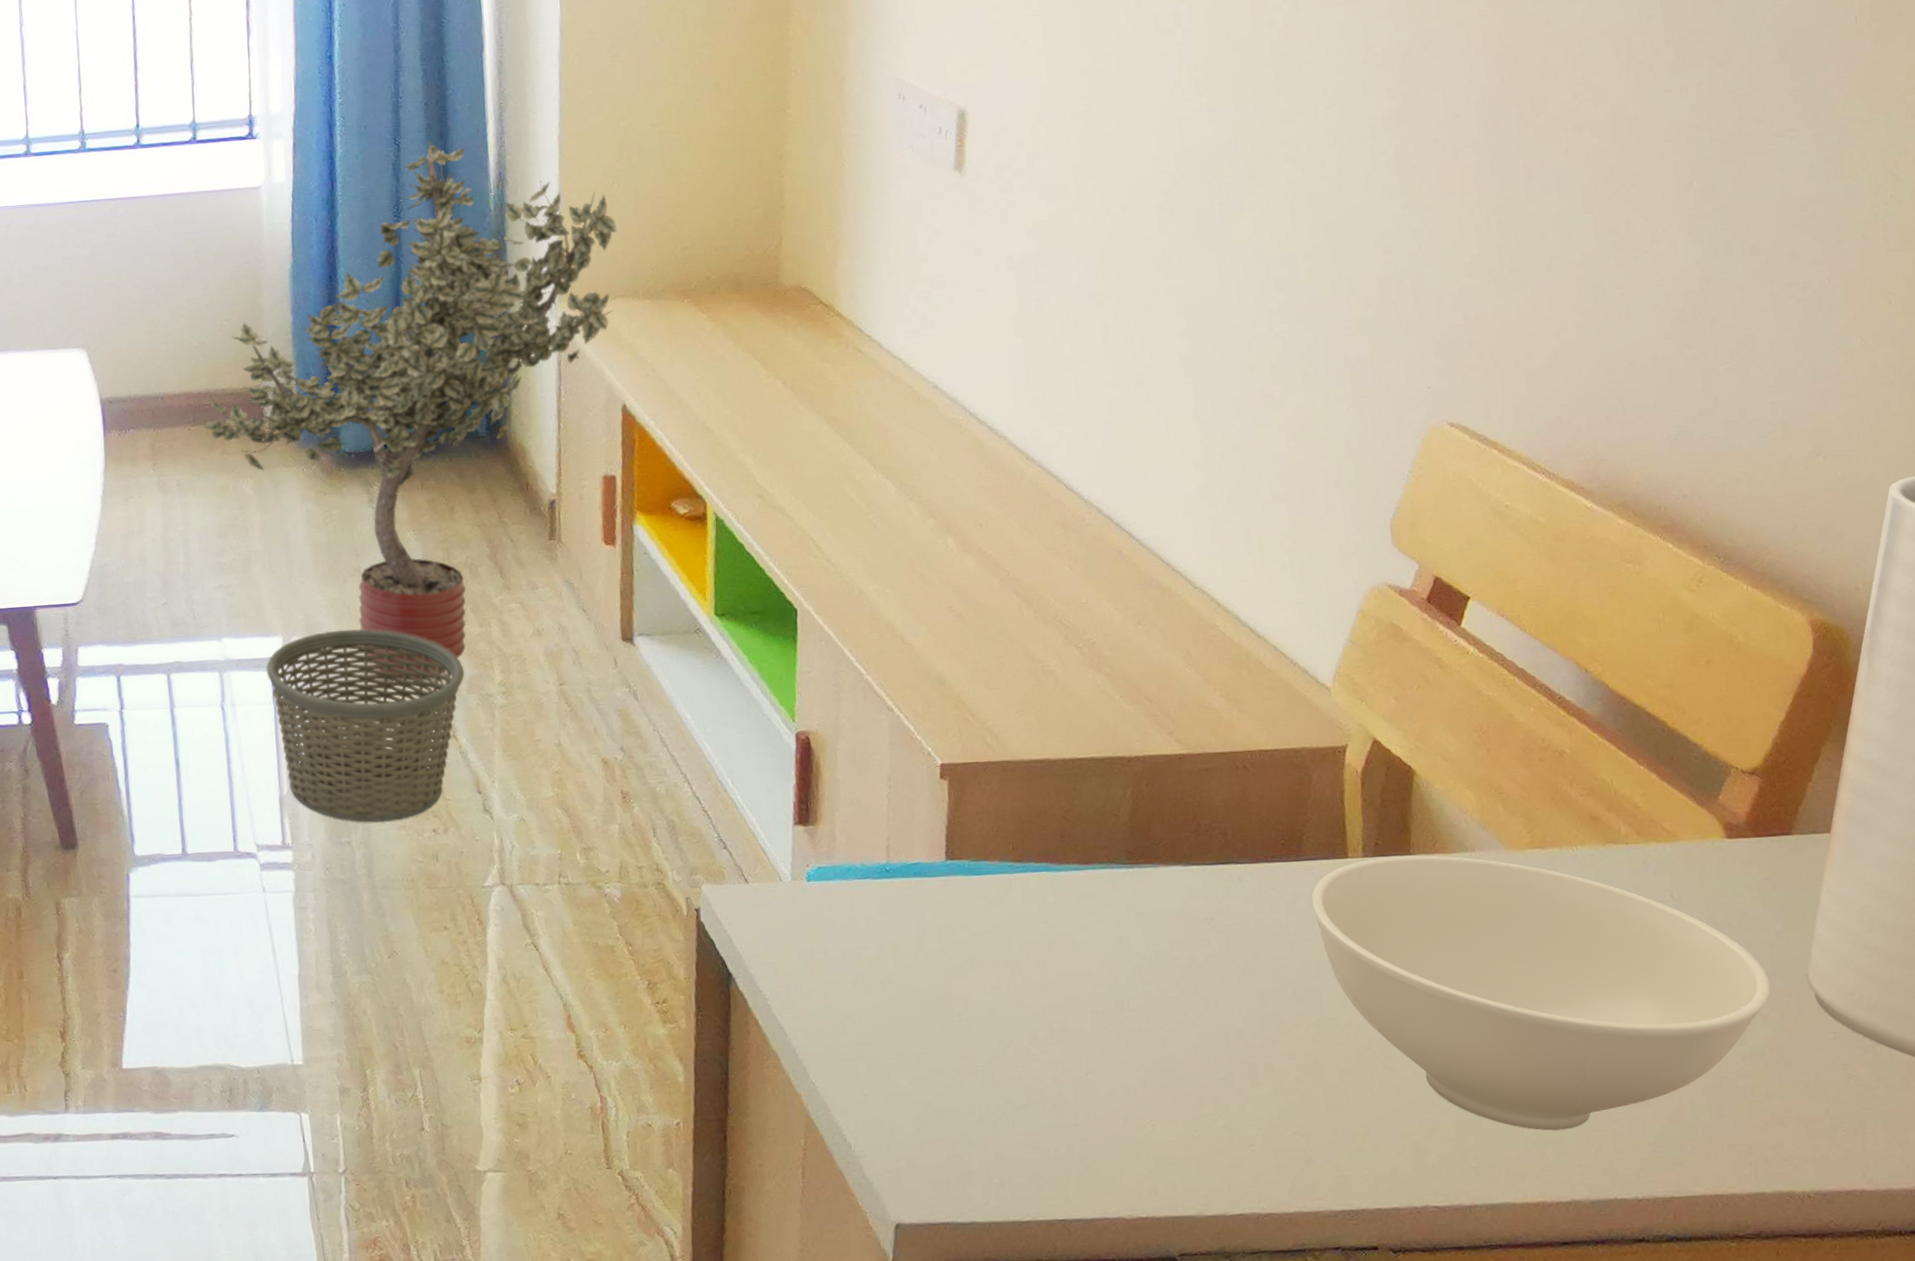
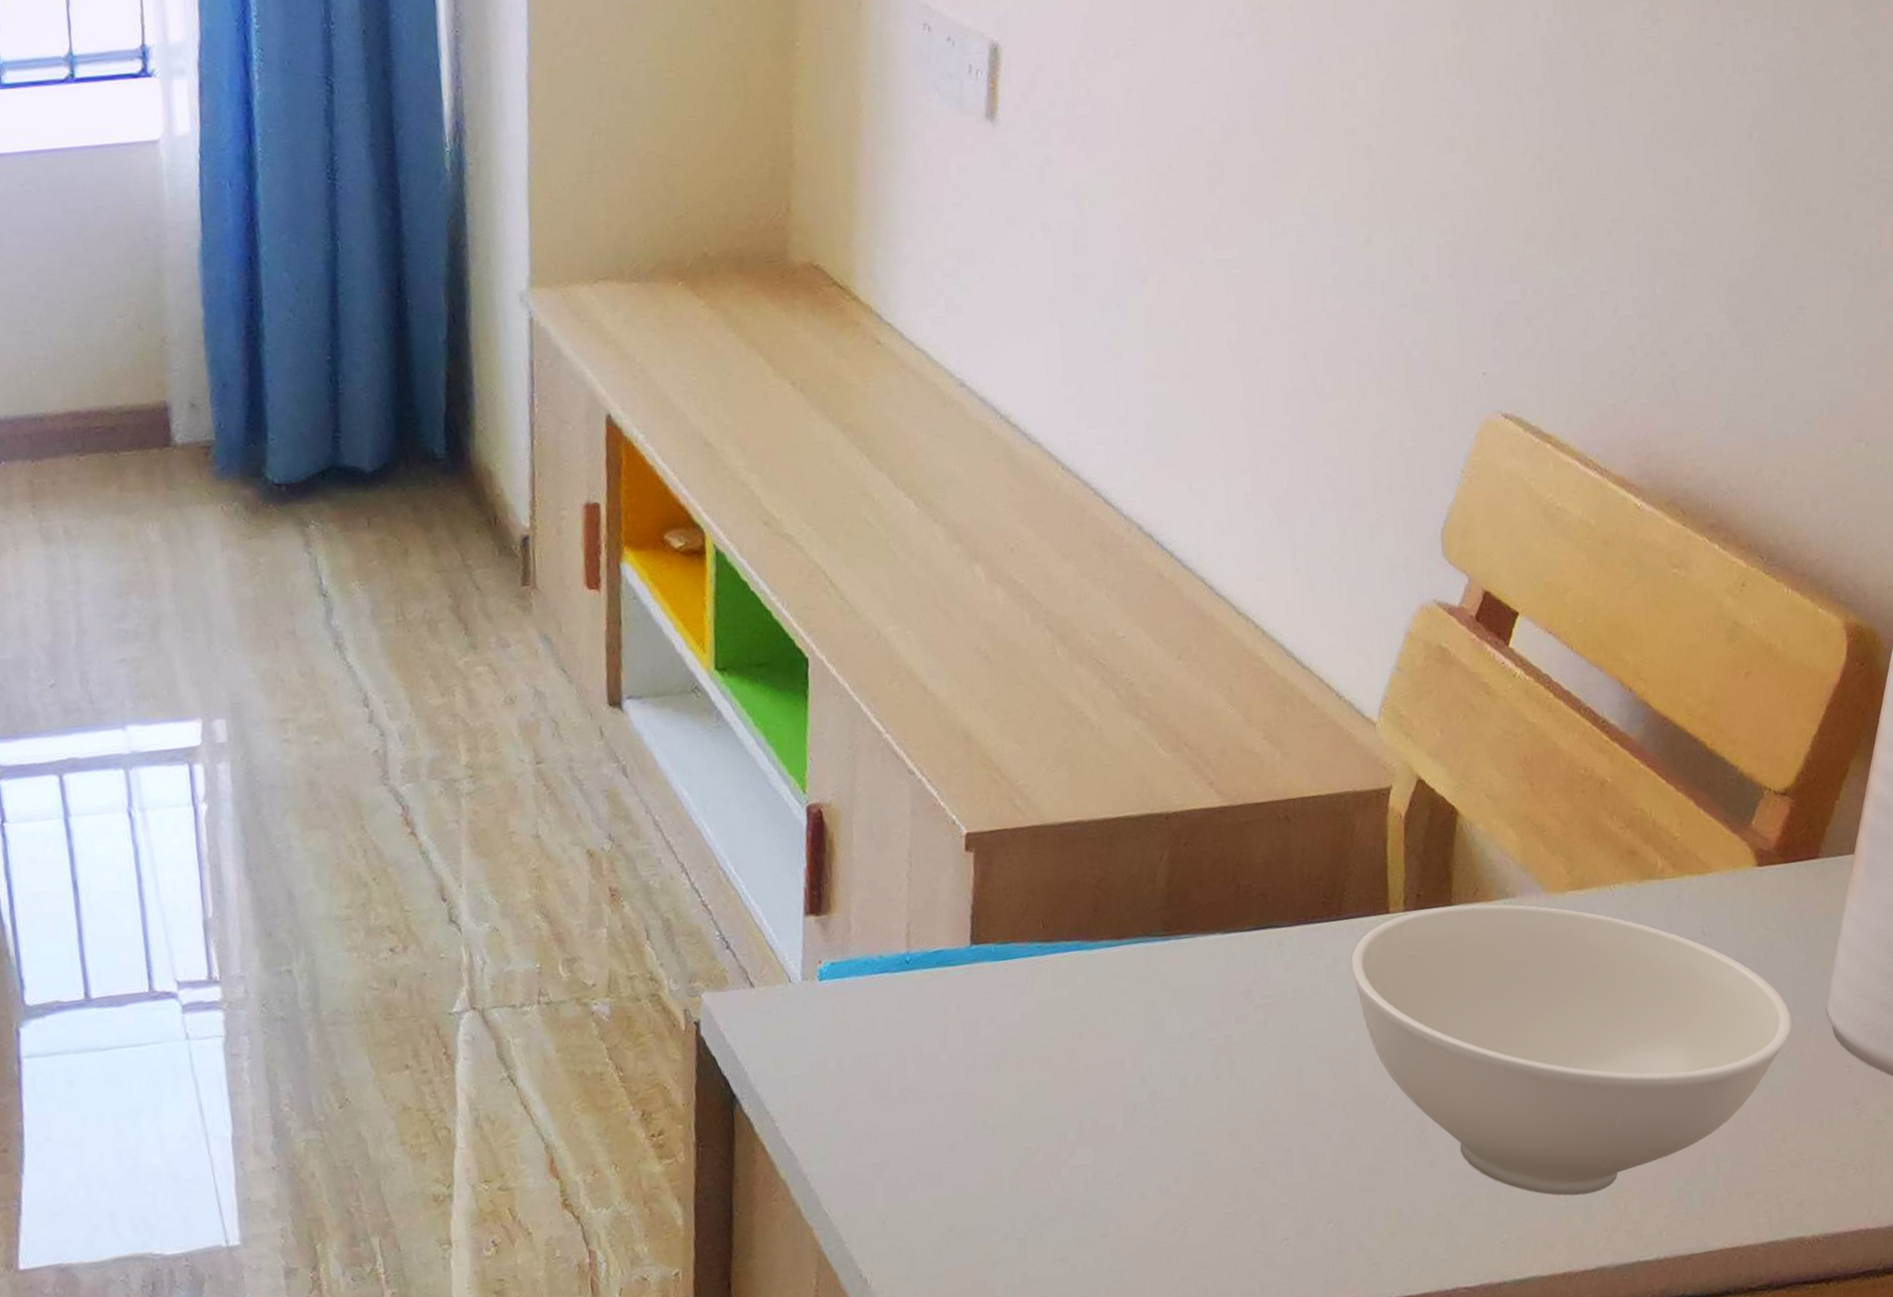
potted tree: present [204,141,617,680] -> none [96,80,599,767]
basket: present [266,629,465,823] -> none [182,706,424,945]

